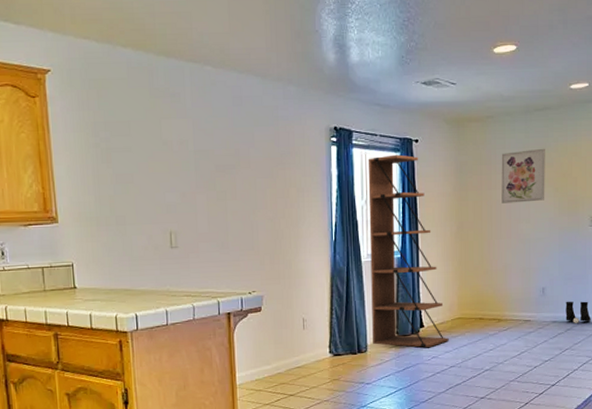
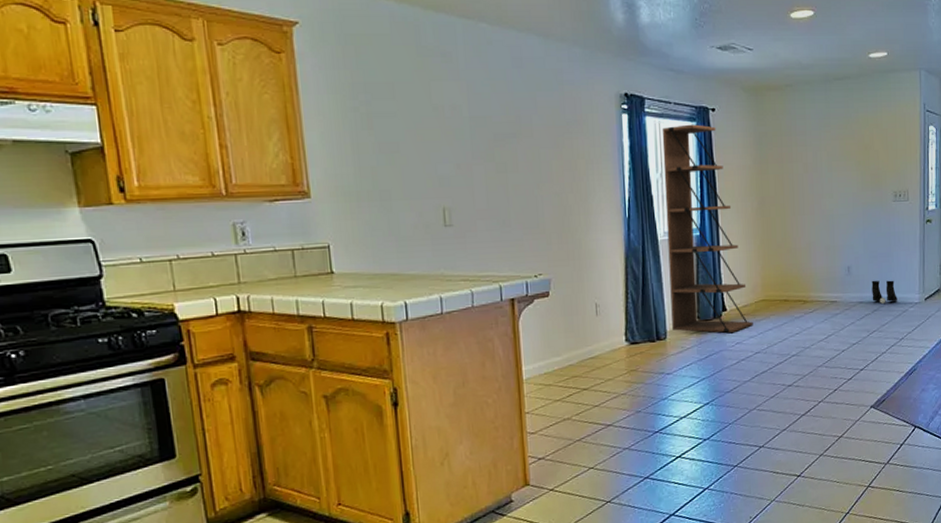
wall art: present [501,148,545,203] -> none [801,119,848,177]

